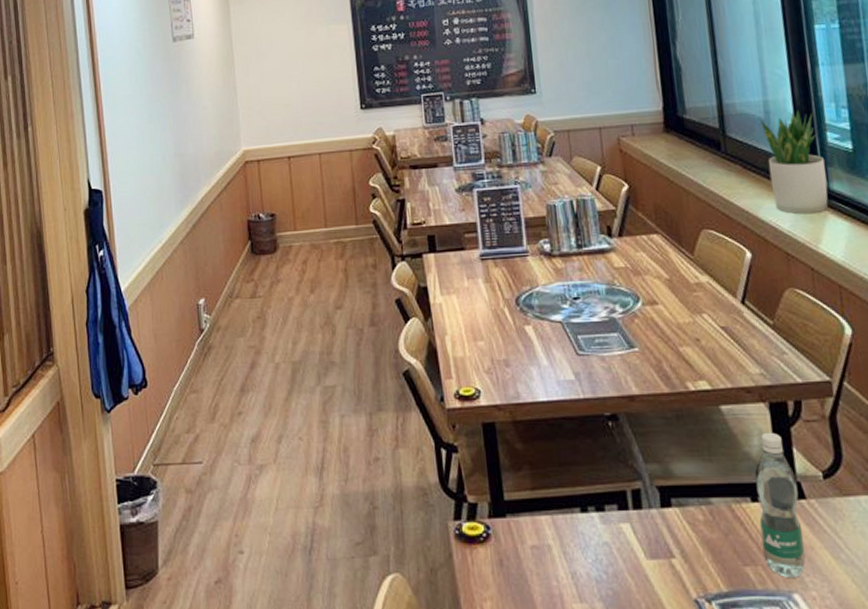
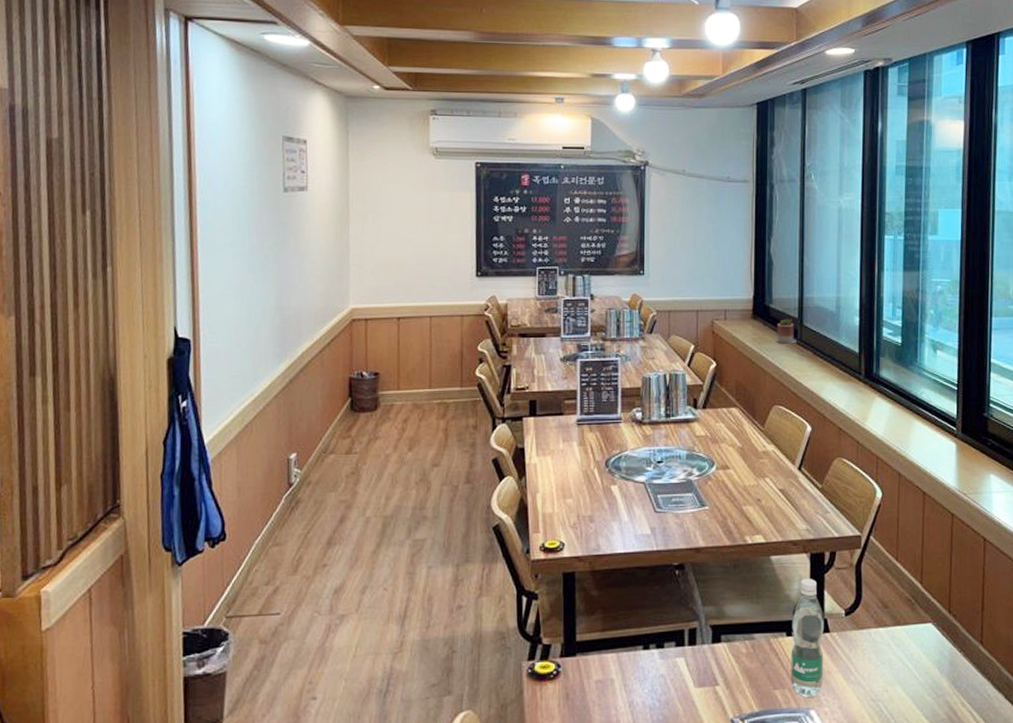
succulent planter: none [695,130,721,159] -> present [776,319,796,344]
planter: present [761,110,829,214] -> none [832,307,878,396]

